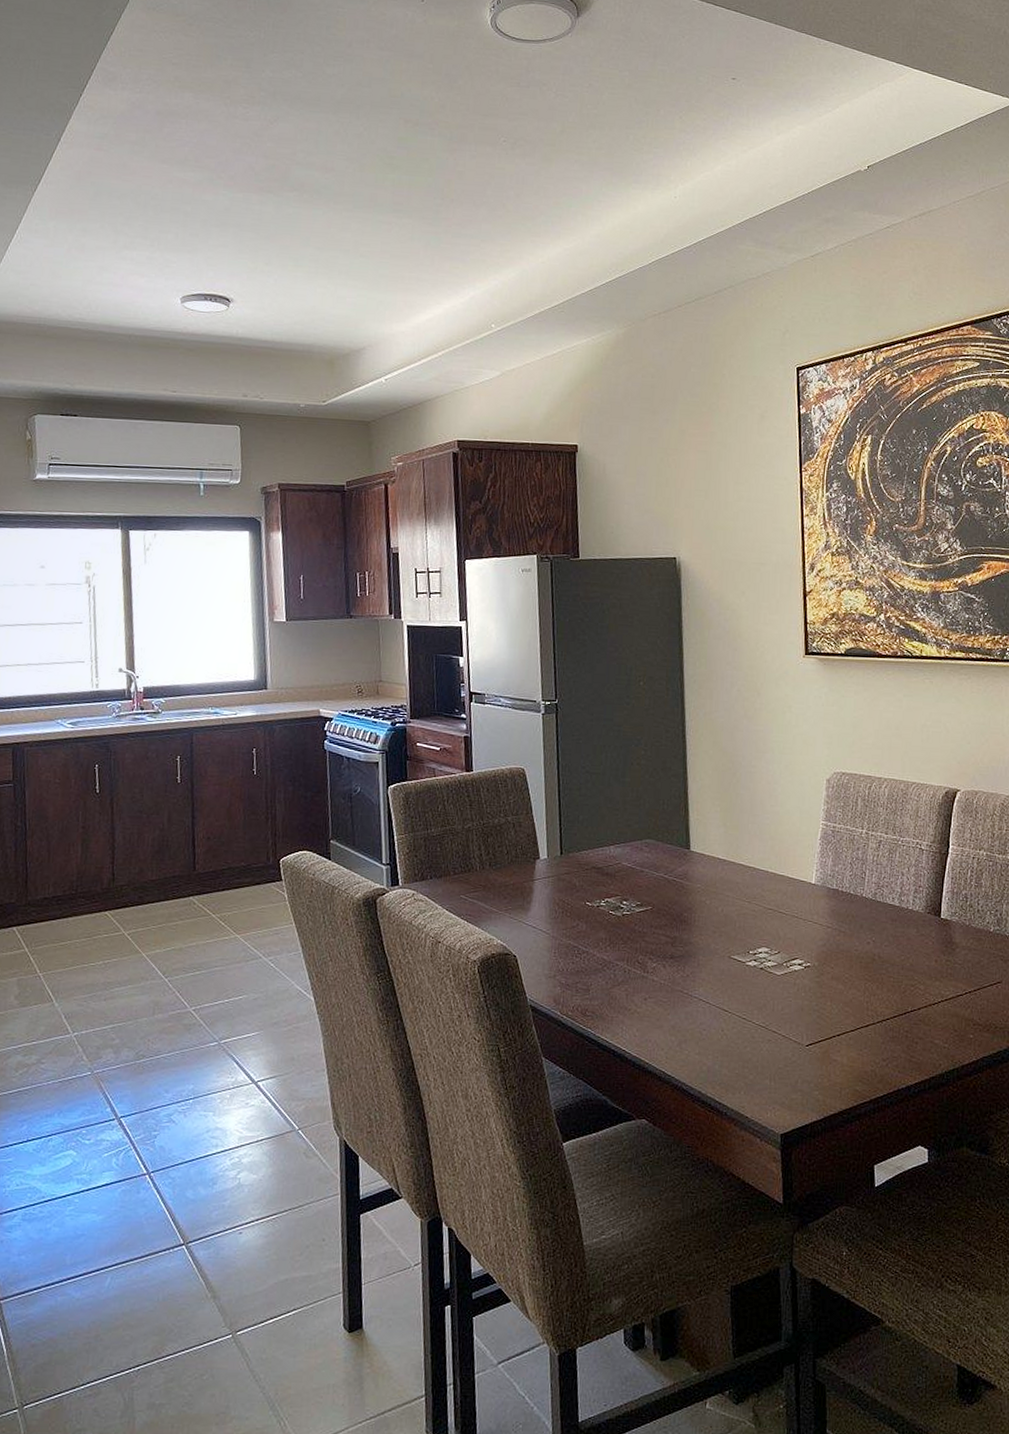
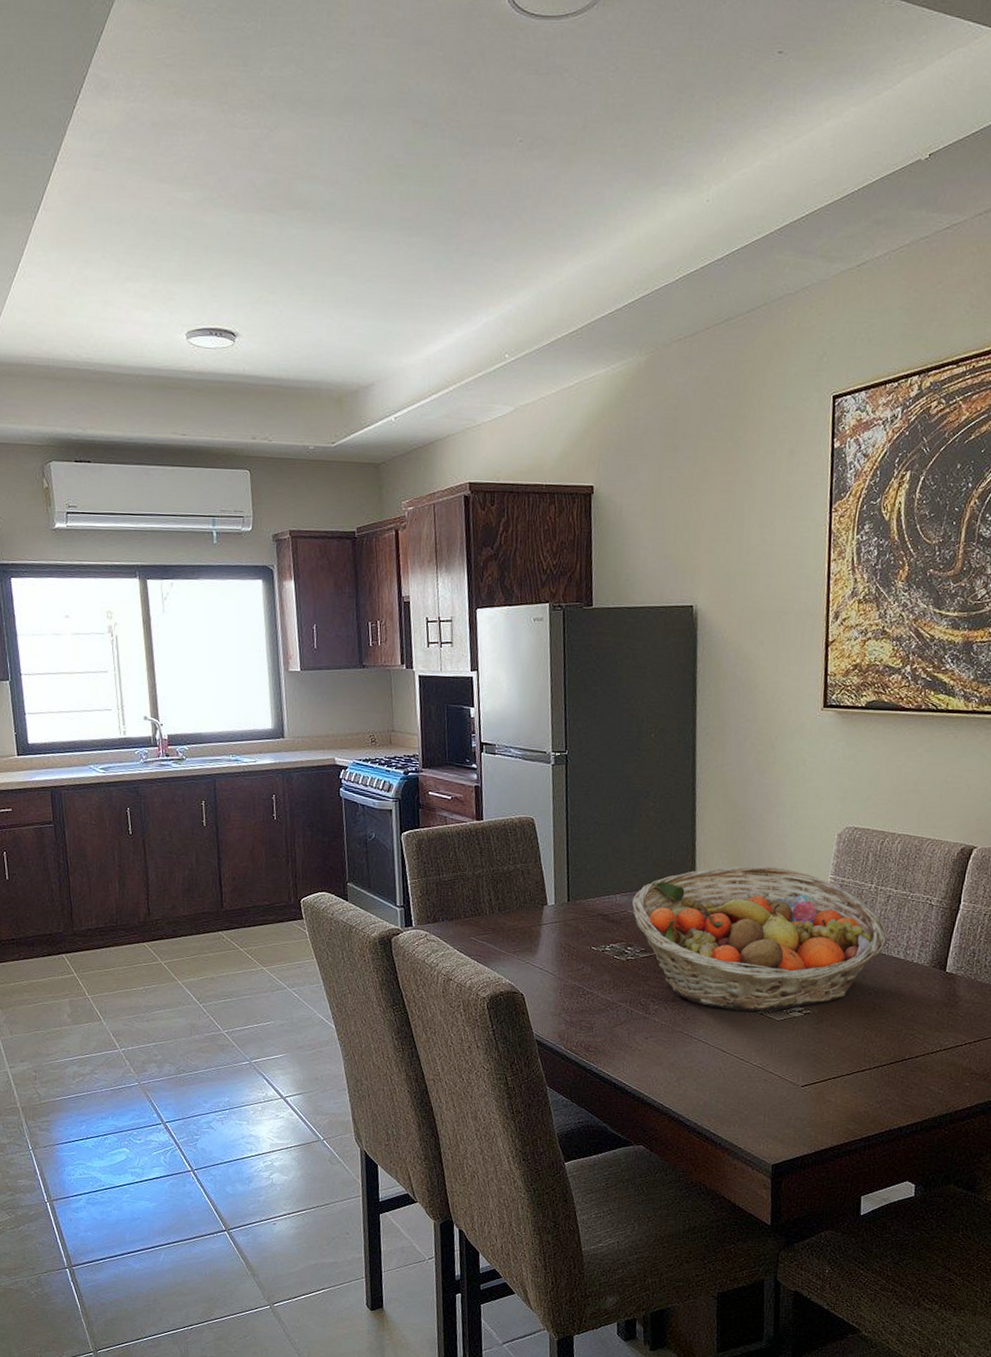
fruit basket: none [626,813,882,966] -> present [632,865,888,1012]

